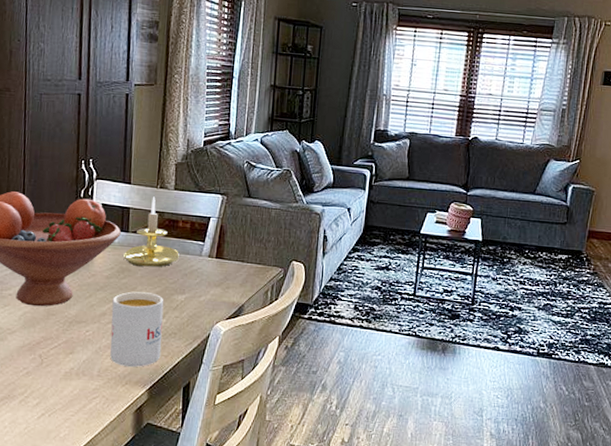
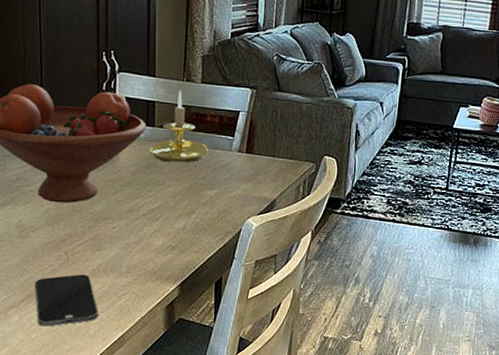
smartphone: none [9,377,69,429] -> present [34,274,98,327]
mug: present [110,291,164,367] -> none [139,187,194,263]

